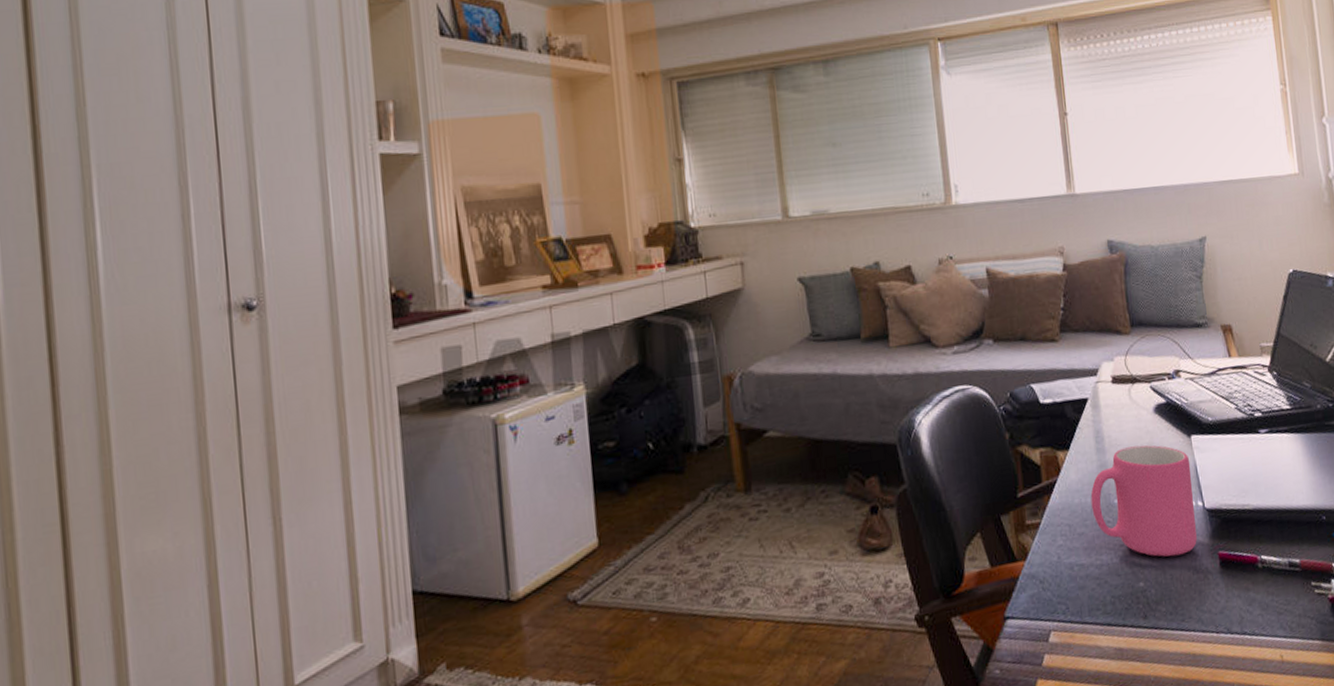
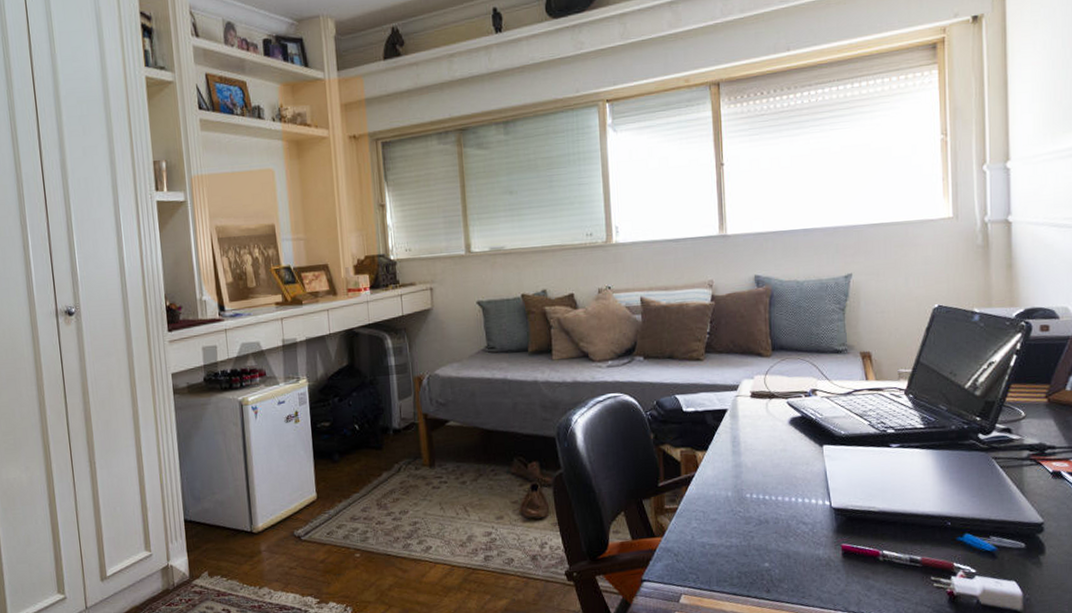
mug: present [1090,445,1197,557] -> none [724,451,822,545]

